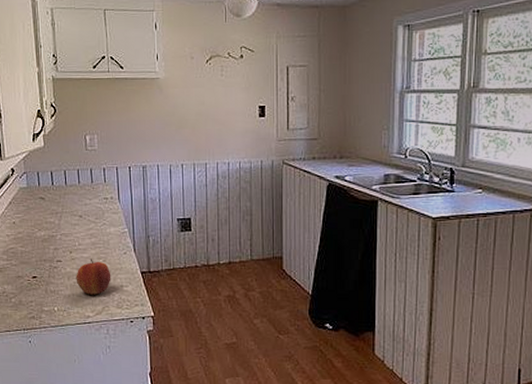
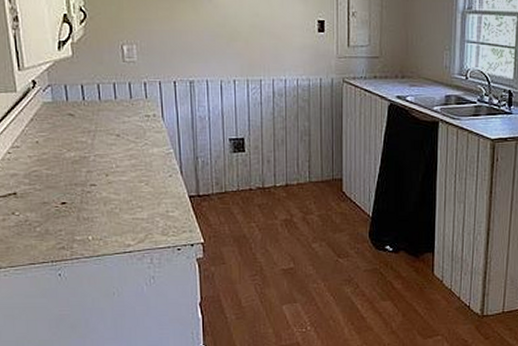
apple: present [76,259,111,295] -> none [113,182,155,222]

